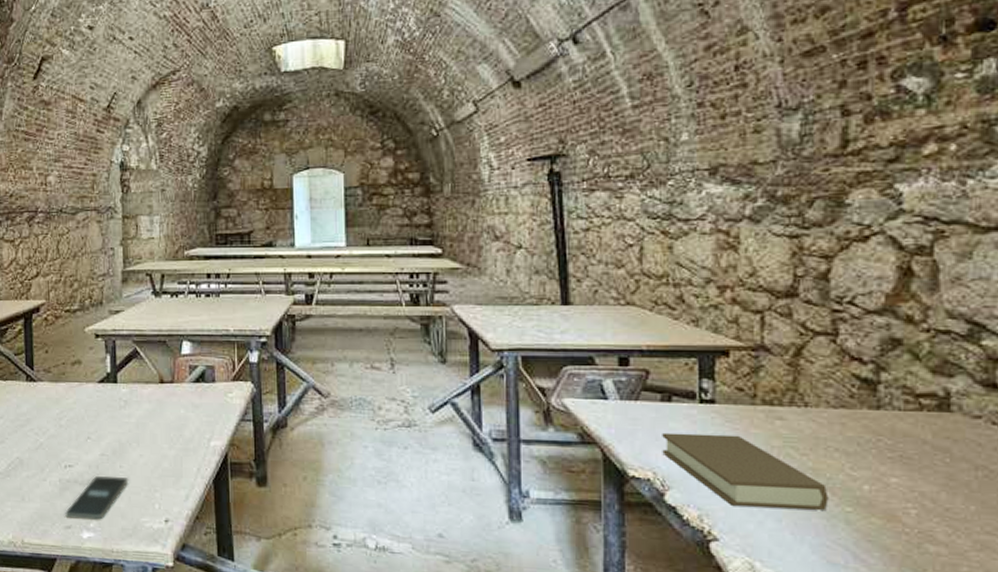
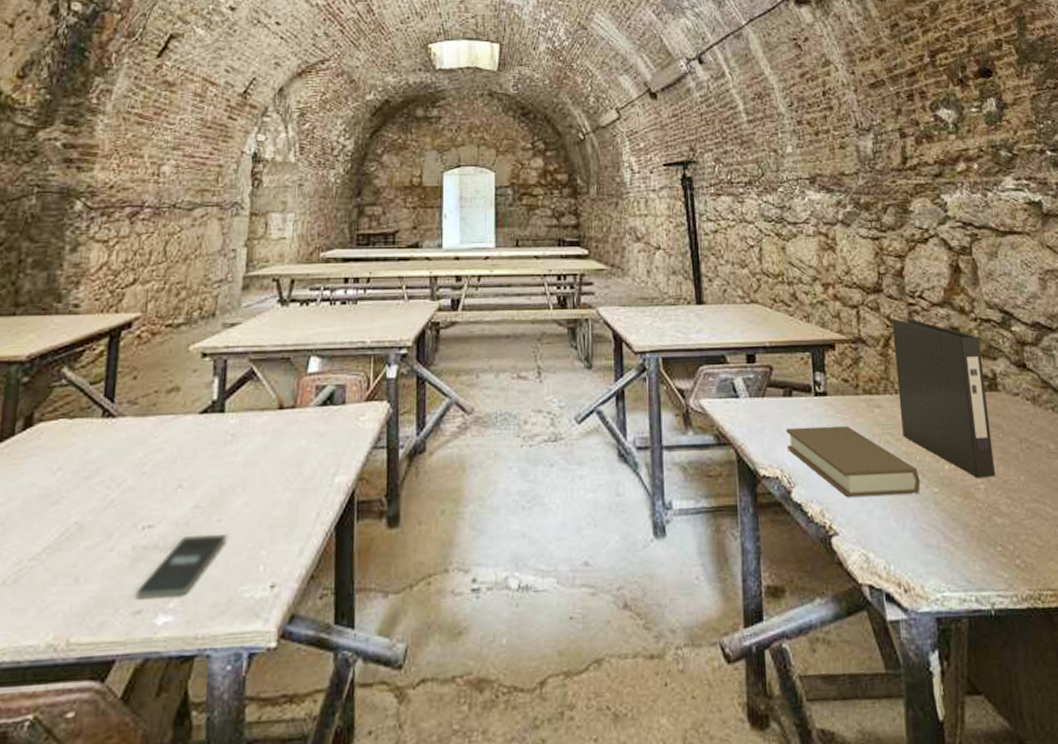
binder: none [807,326,934,503] -> present [891,318,995,477]

